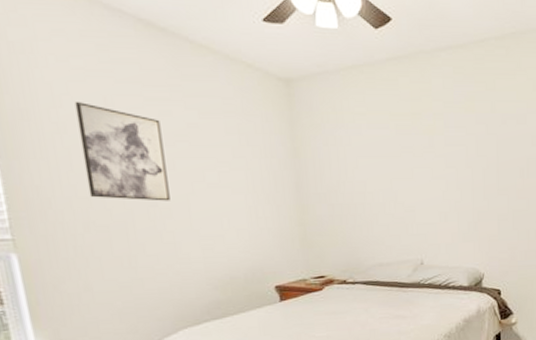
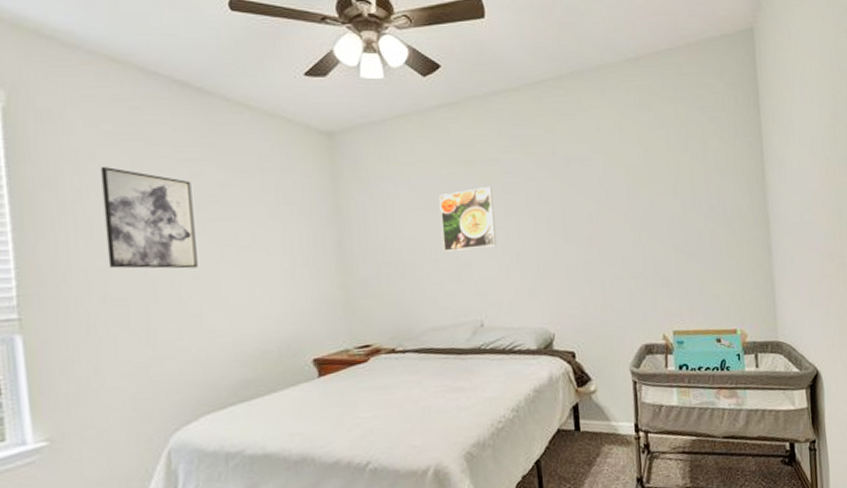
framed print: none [388,138,437,197] -> present [439,186,496,251]

